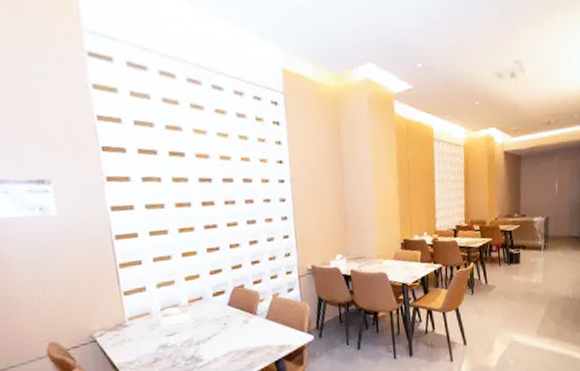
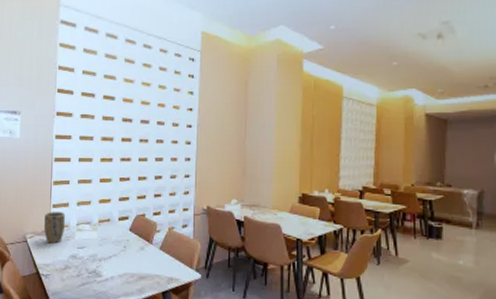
plant pot: none [115,298,146,338] -> present [44,212,66,244]

